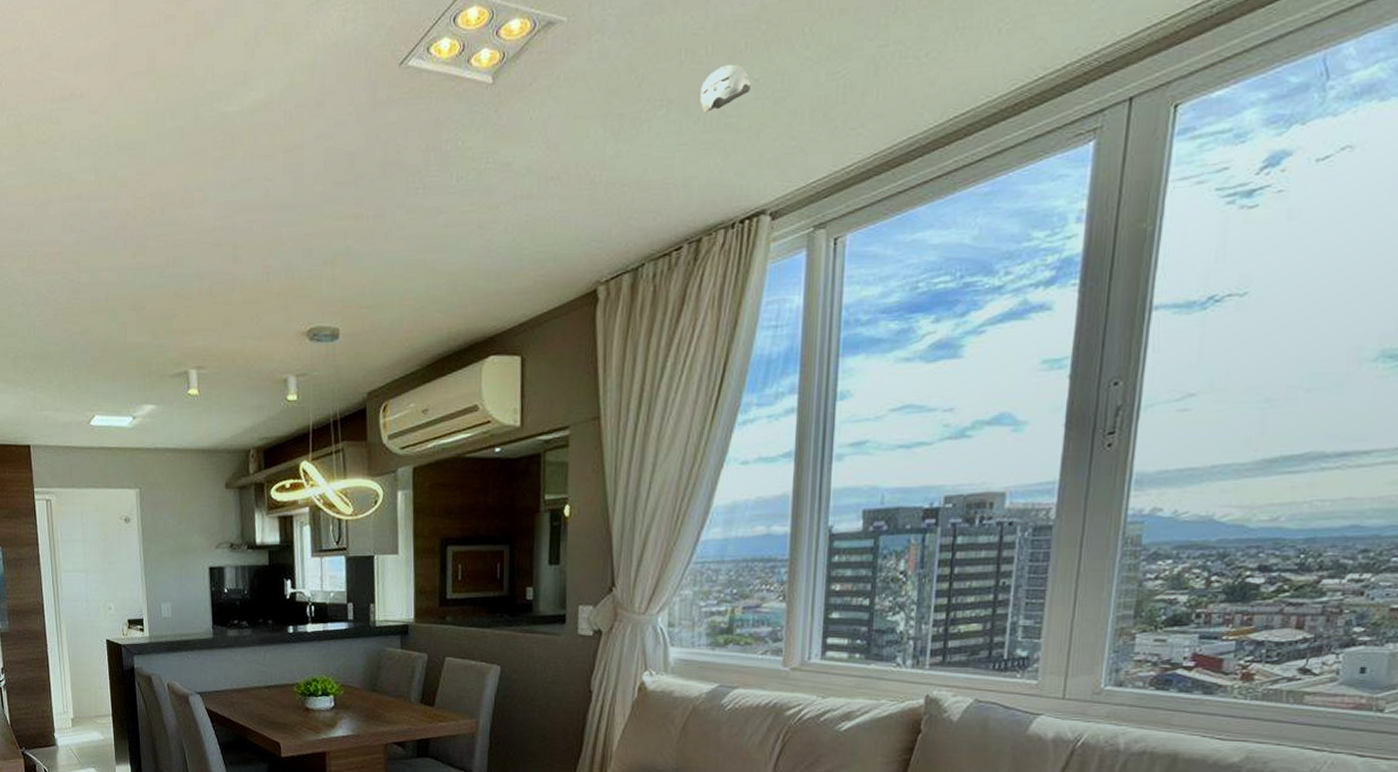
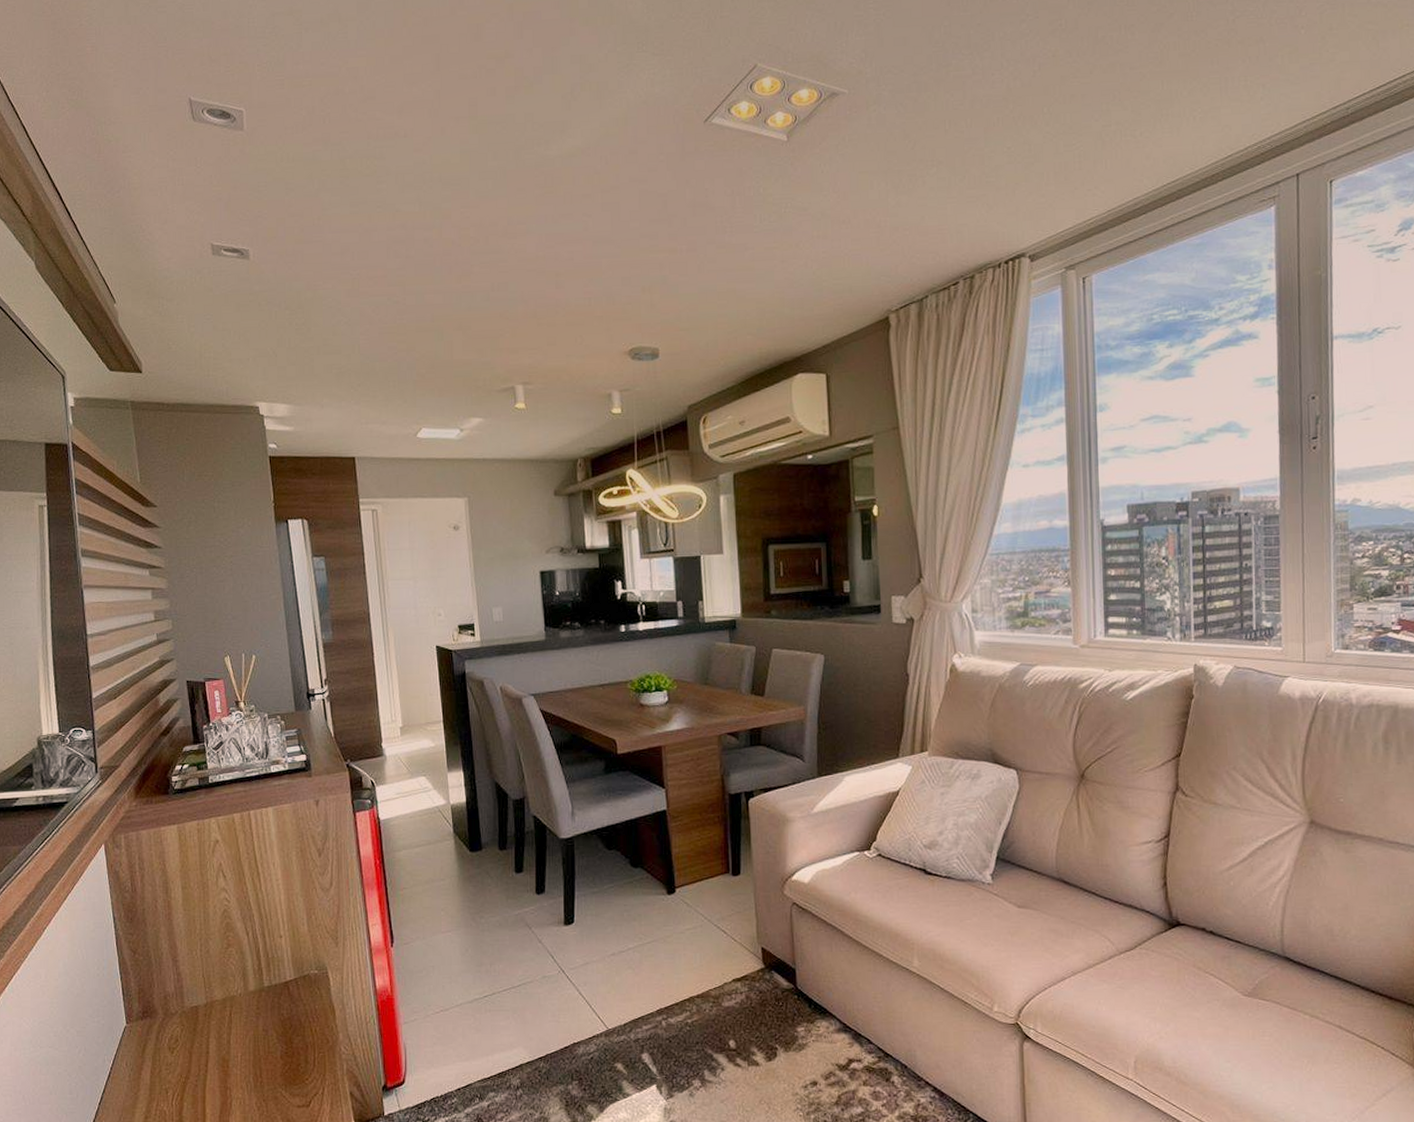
smoke detector: present [700,64,751,114] -> none [964,134,1004,173]

